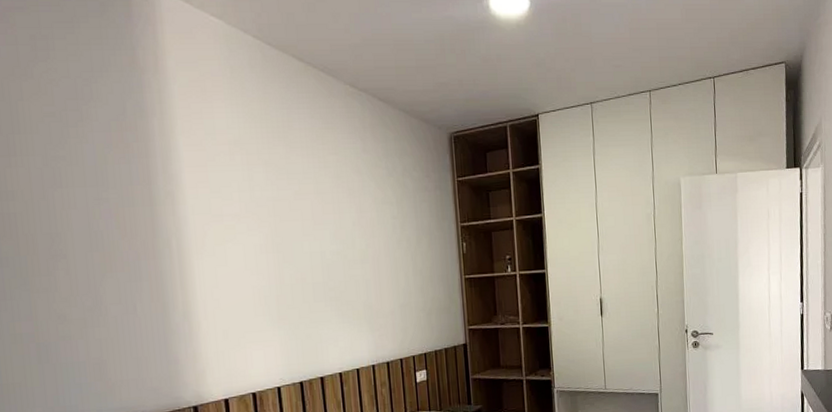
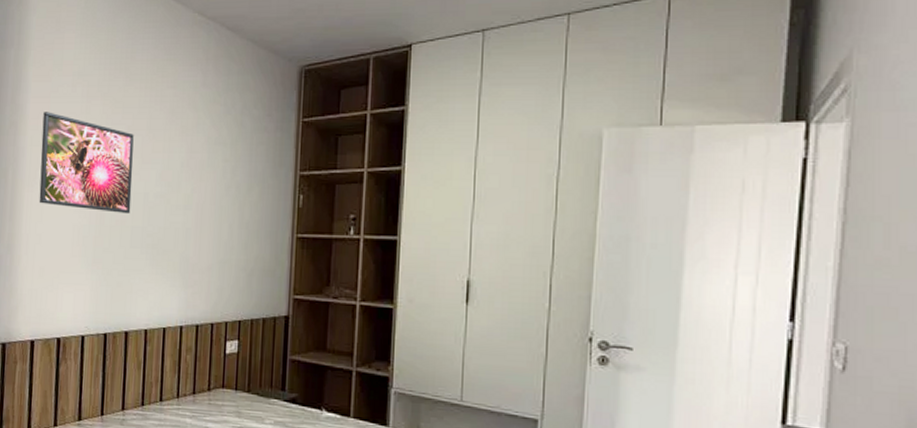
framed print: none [202,180,310,272] -> present [39,112,134,214]

